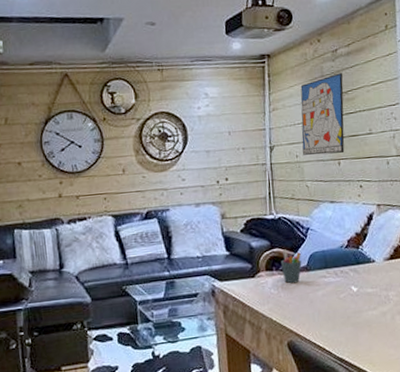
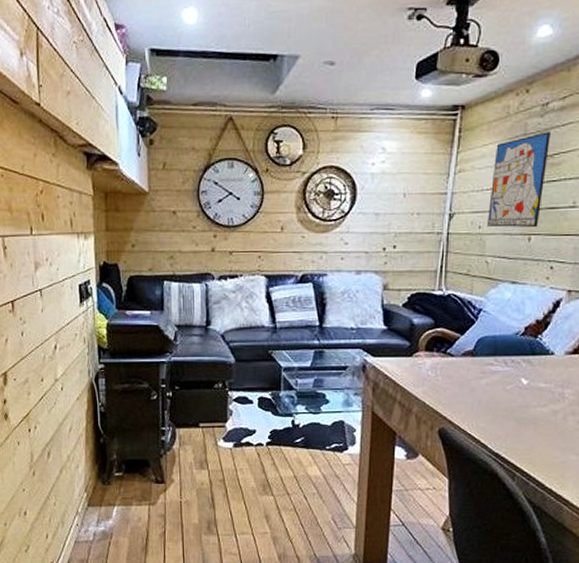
pen holder: present [281,249,302,284] -> none [444,330,468,368]

